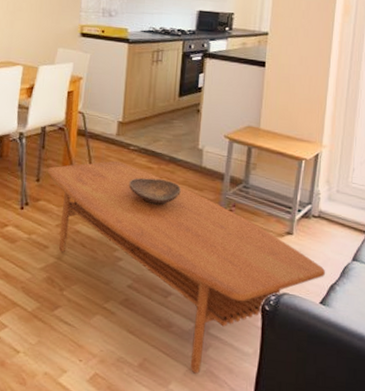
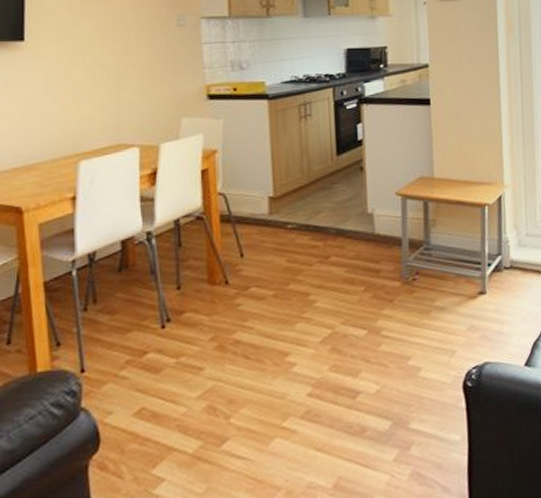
coffee table: present [47,160,326,374] -> none [189,245,527,480]
decorative bowl: present [128,177,181,206] -> none [291,257,355,291]

